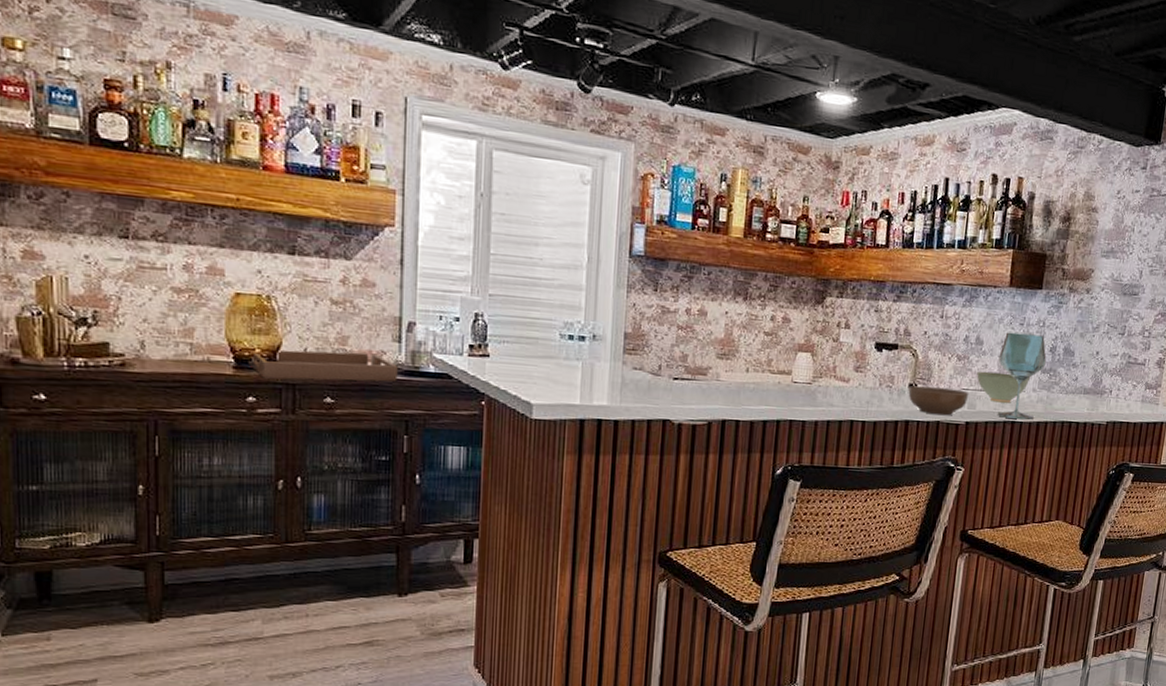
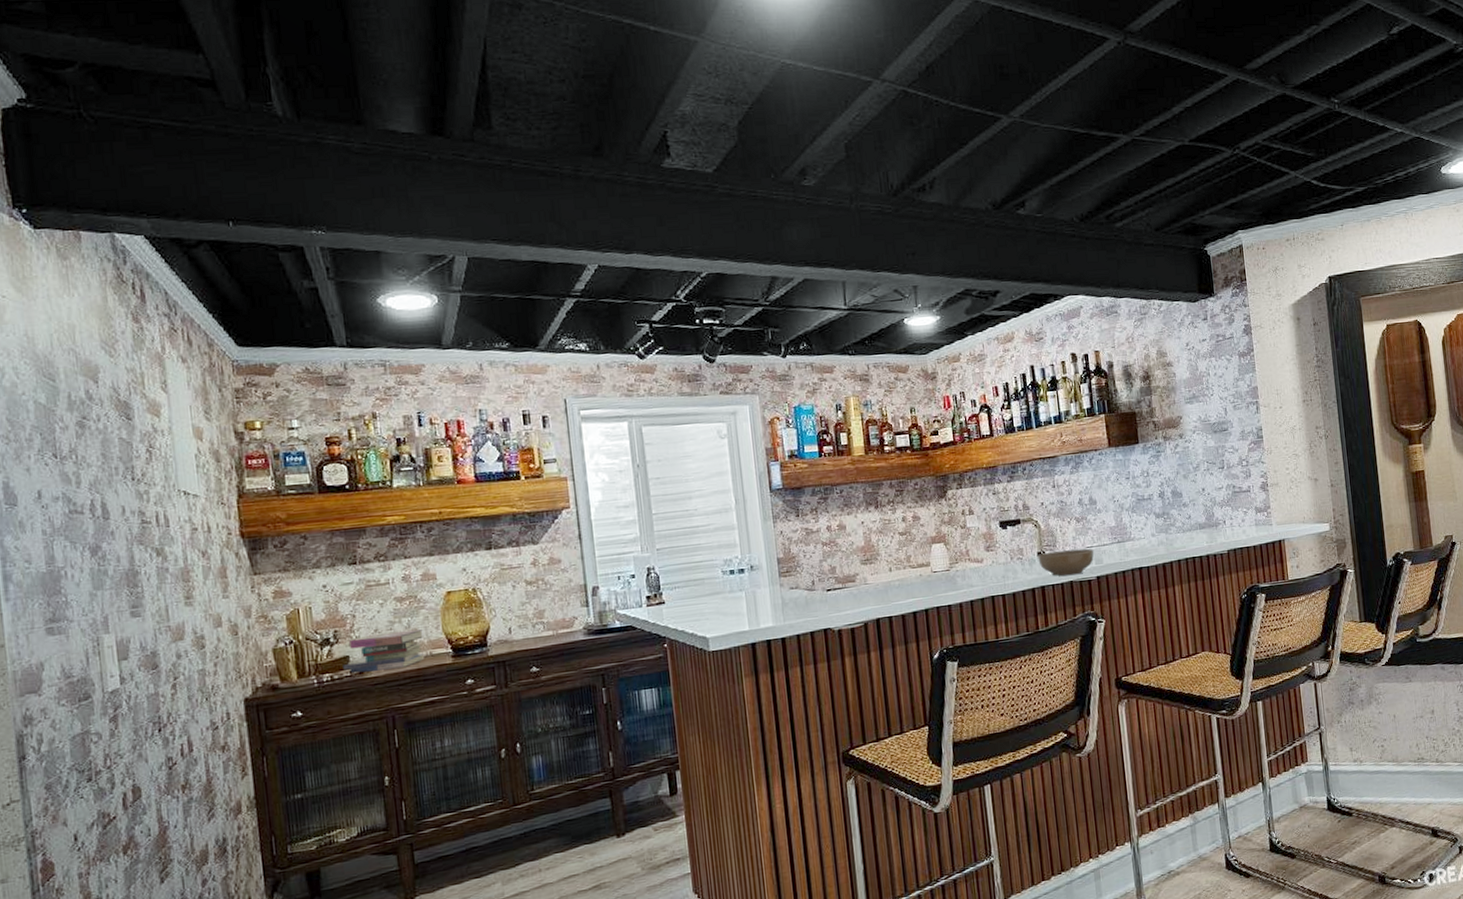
books: none [101,323,201,369] -> present [343,629,425,674]
serving tray: present [248,349,398,382] -> none [464,620,590,662]
bowl: present [977,371,1031,403] -> none [1097,523,1148,554]
wine glass: present [997,332,1047,421] -> none [1113,484,1160,566]

